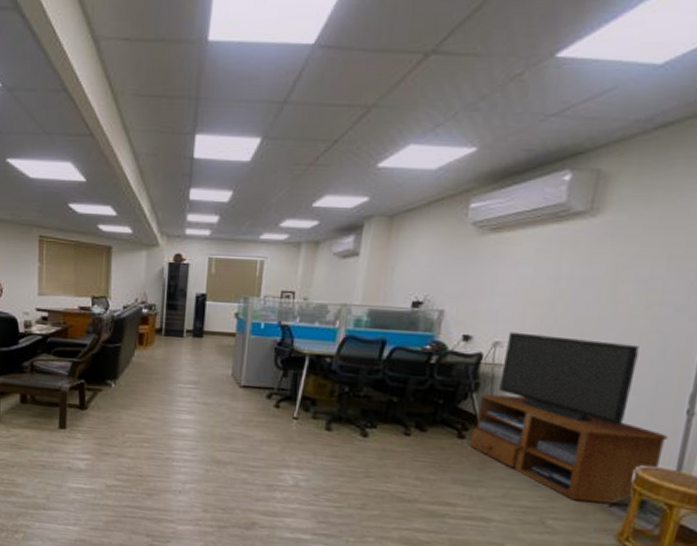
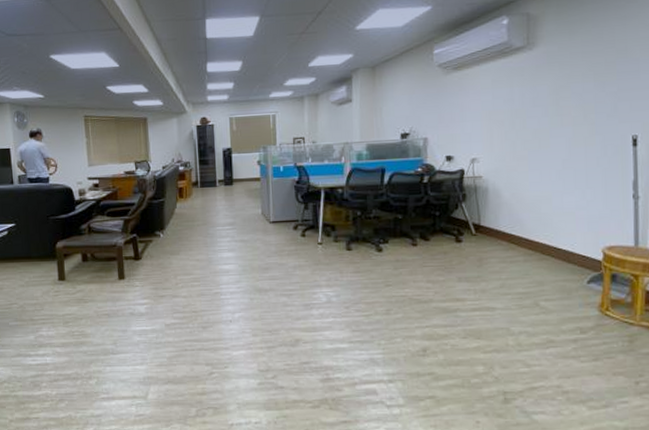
tv stand: present [469,331,667,505] -> none [466,147,622,283]

